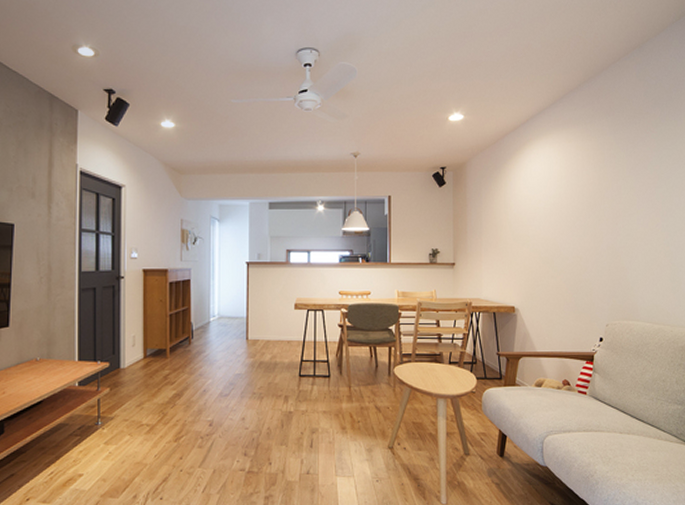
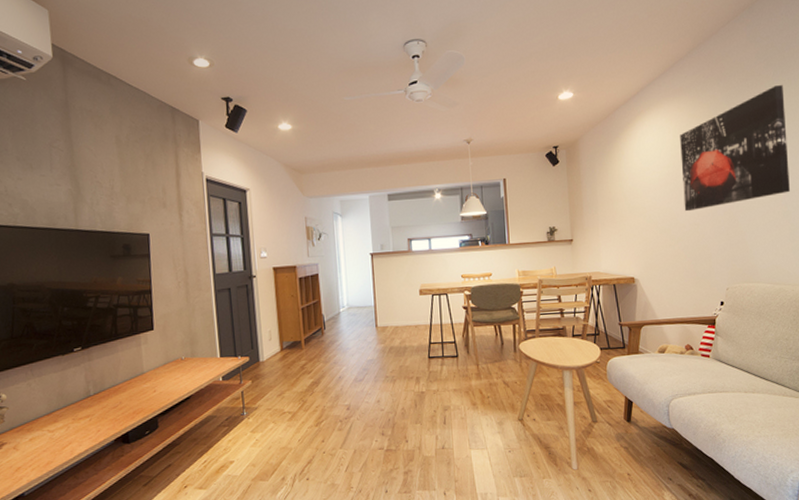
wall art: none [567,125,673,244] -> present [680,85,791,212]

